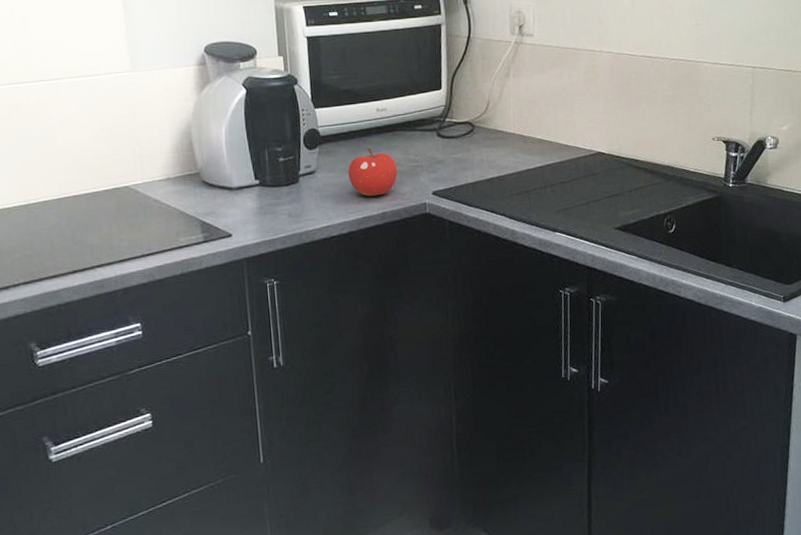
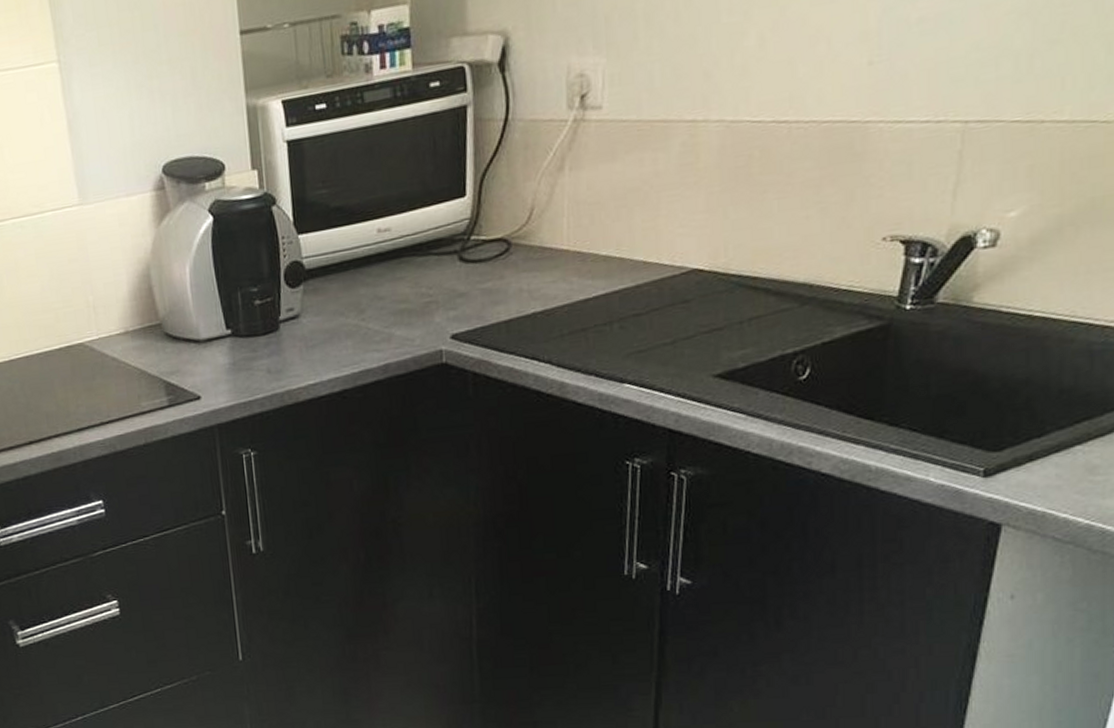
fruit: present [348,148,398,197] -> none [340,281,405,345]

